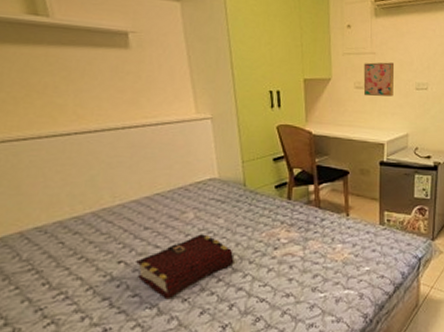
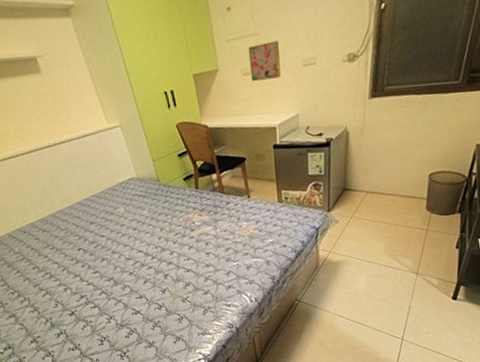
book: present [136,234,235,300] -> none [91,223,162,274]

